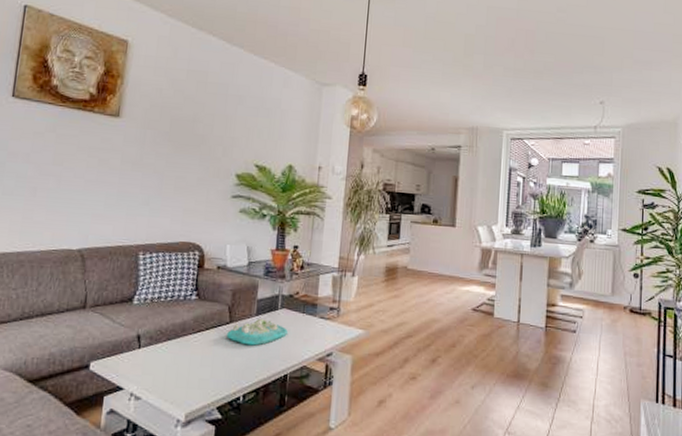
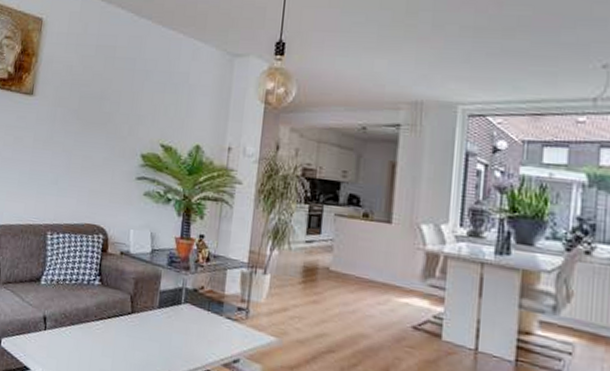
decorative tray: present [226,318,288,346] -> none [127,311,191,341]

